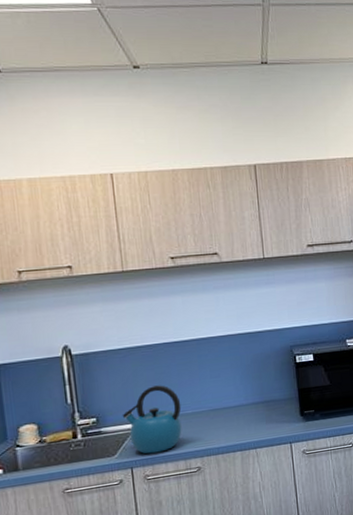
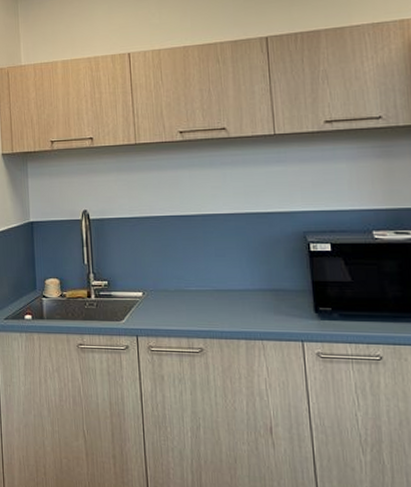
kettle: present [122,385,182,454] -> none [130,257,186,326]

